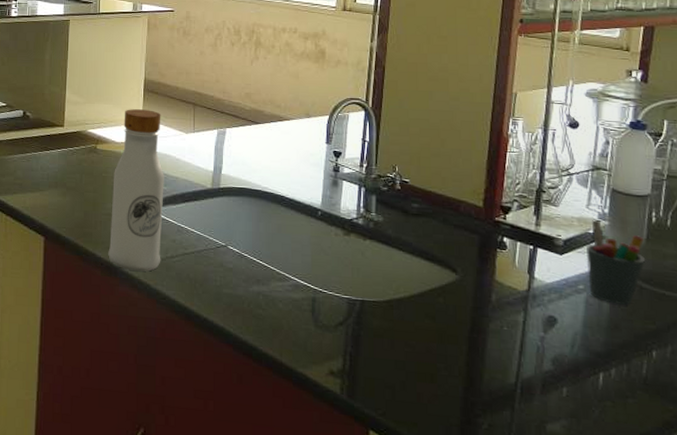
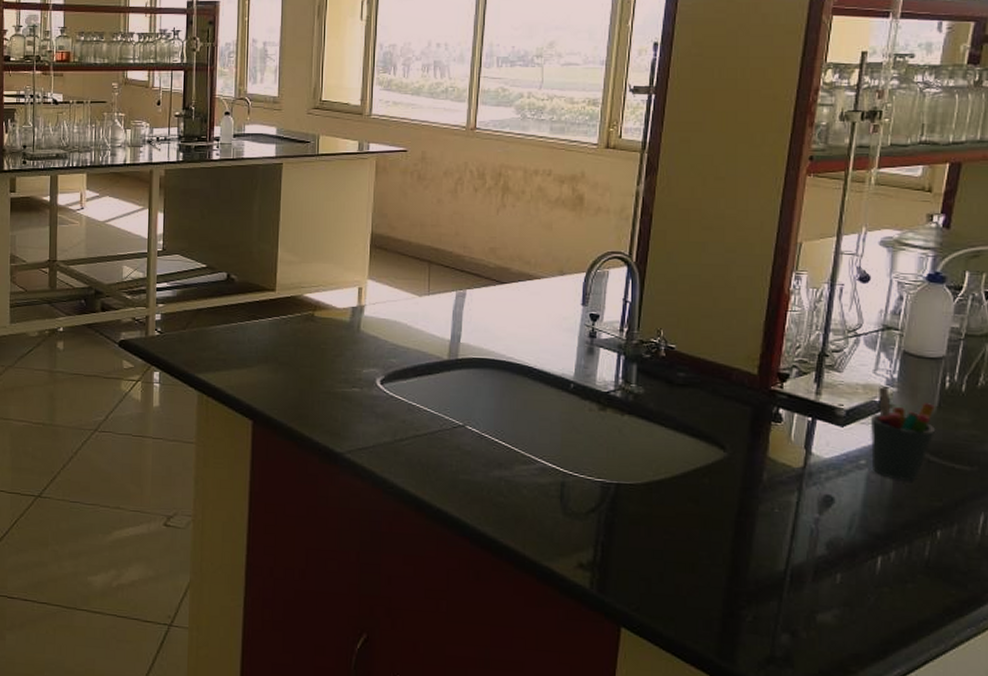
beverage bottle: present [108,109,164,272] -> none [327,269,393,457]

